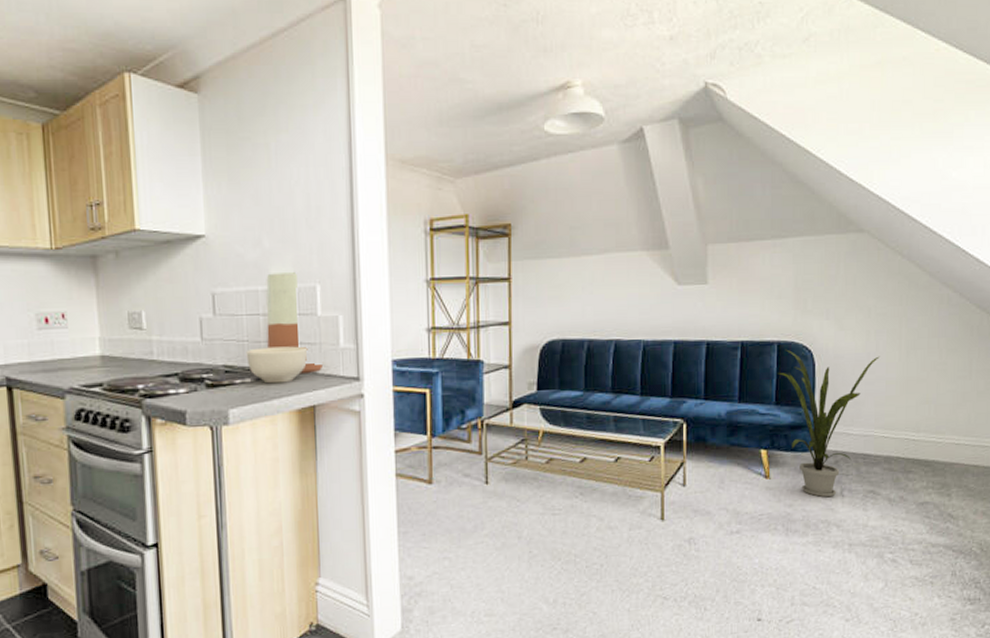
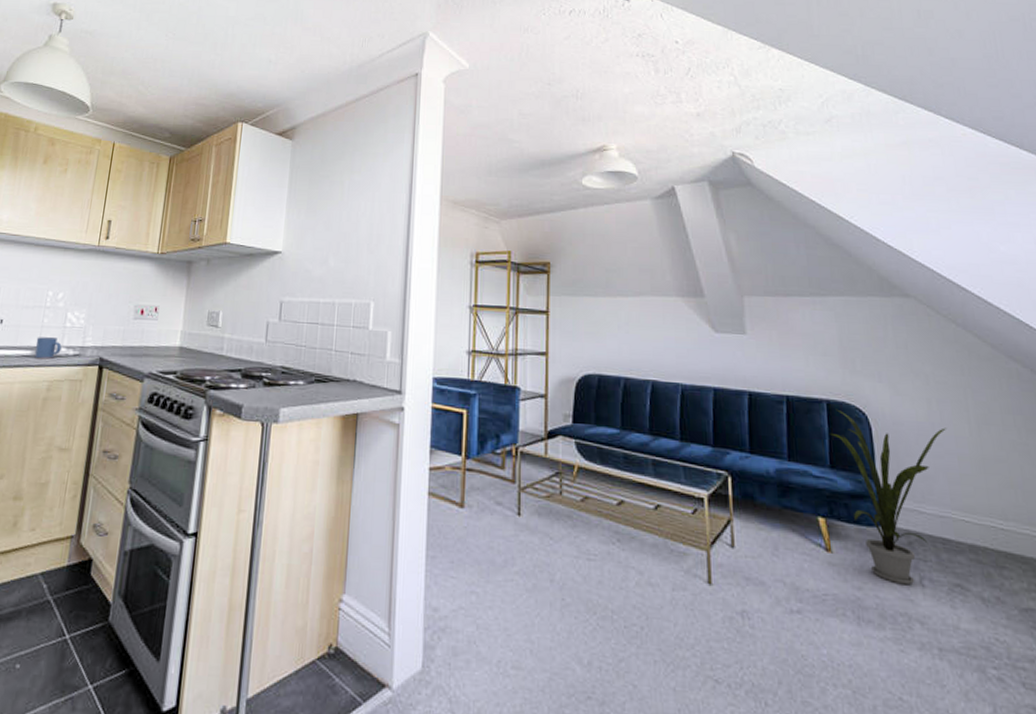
bowl: present [246,346,308,384] -> none [302,353,357,389]
vase: present [266,272,322,375] -> none [322,288,369,383]

